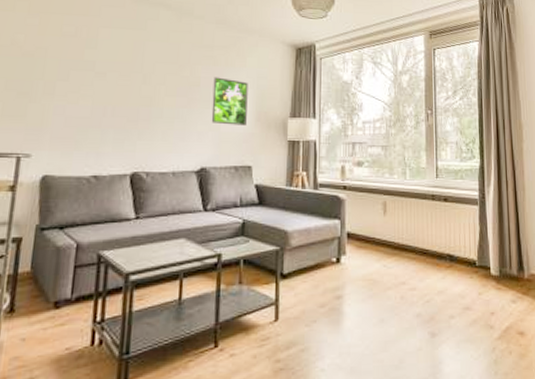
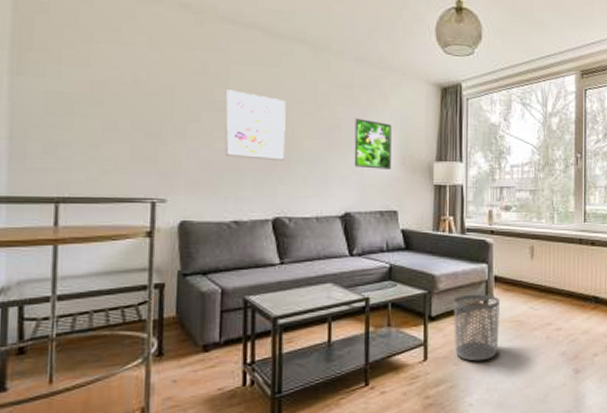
wall art: none [89,51,150,117] -> present [224,90,286,160]
waste bin: none [305,251,352,323] -> present [453,294,500,362]

